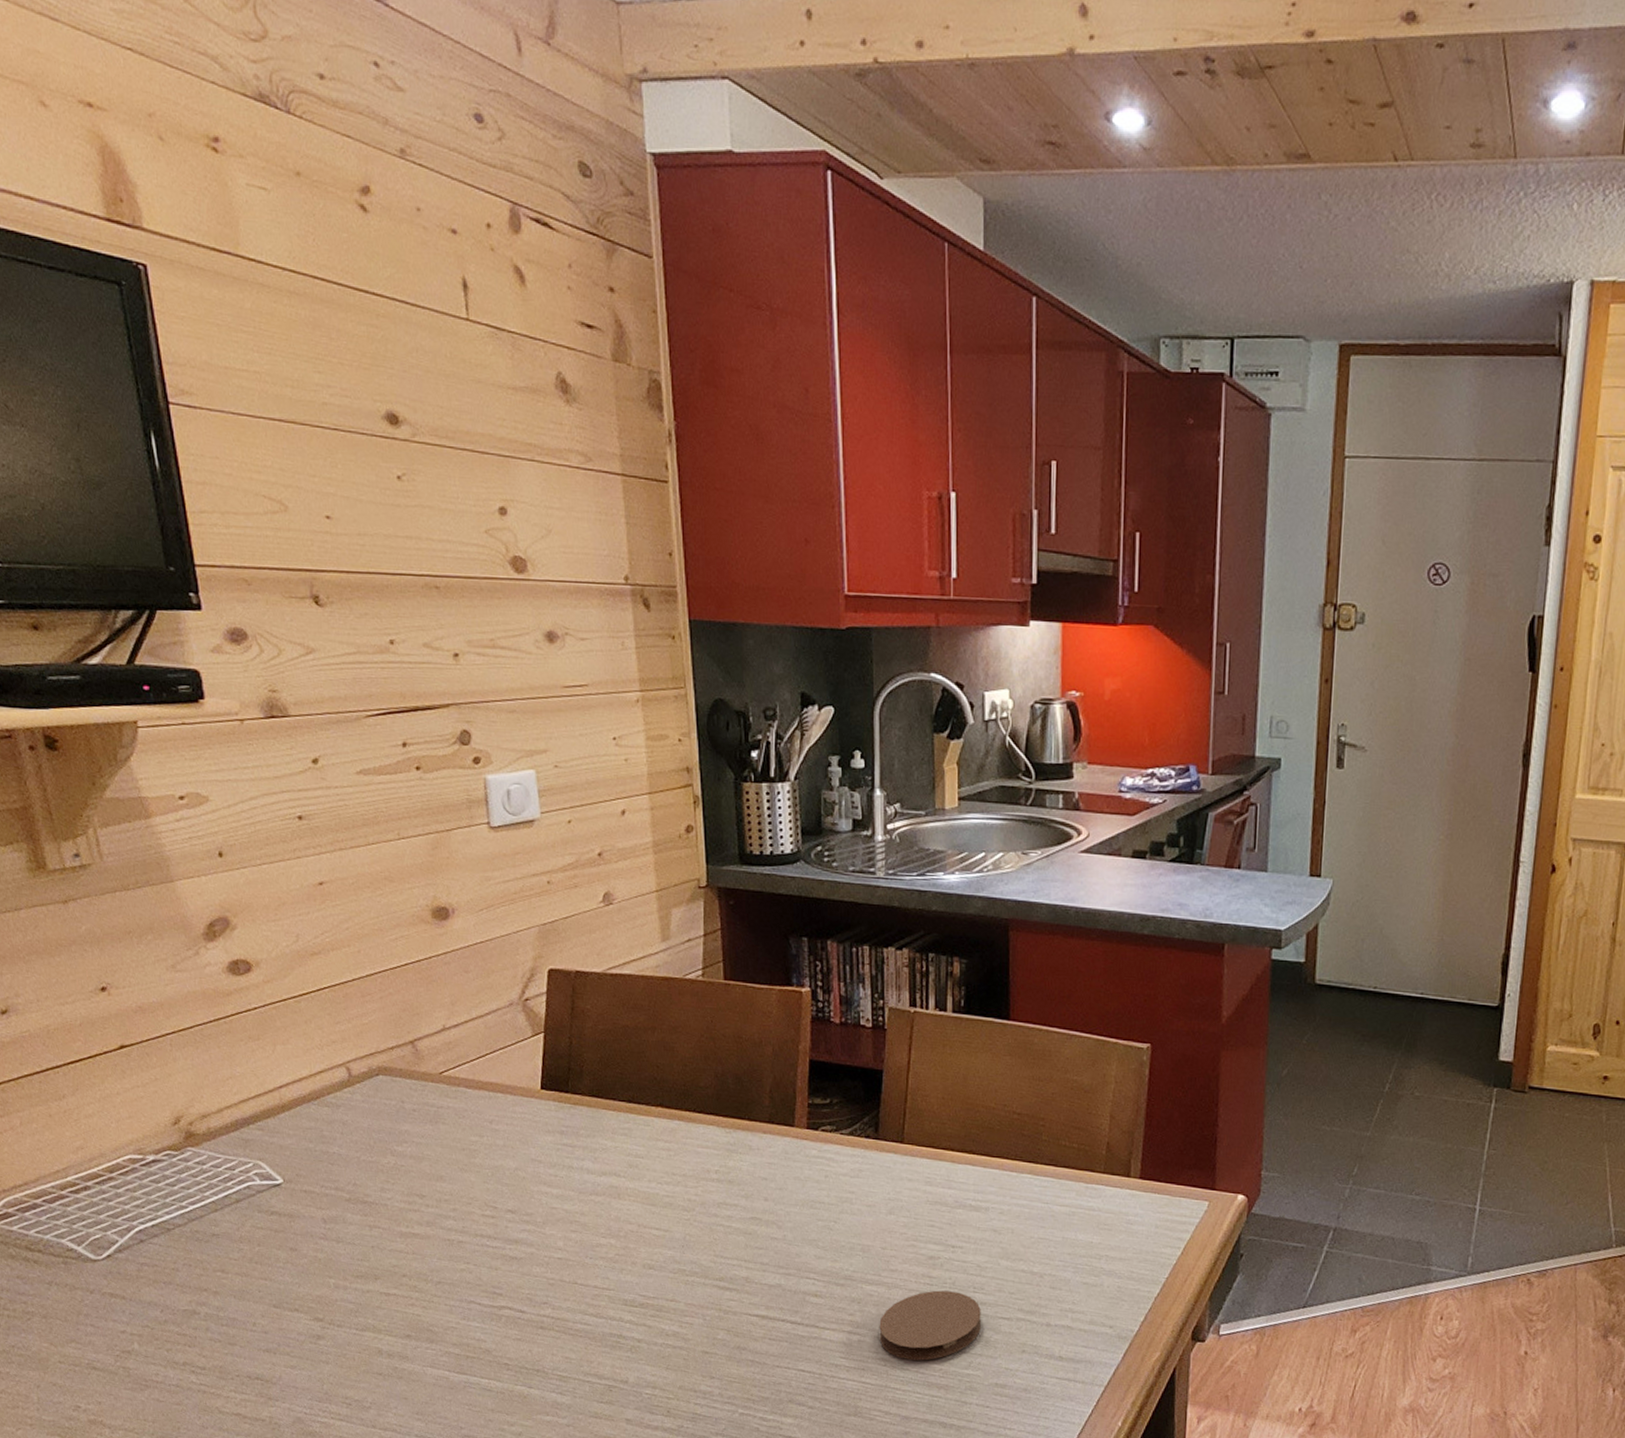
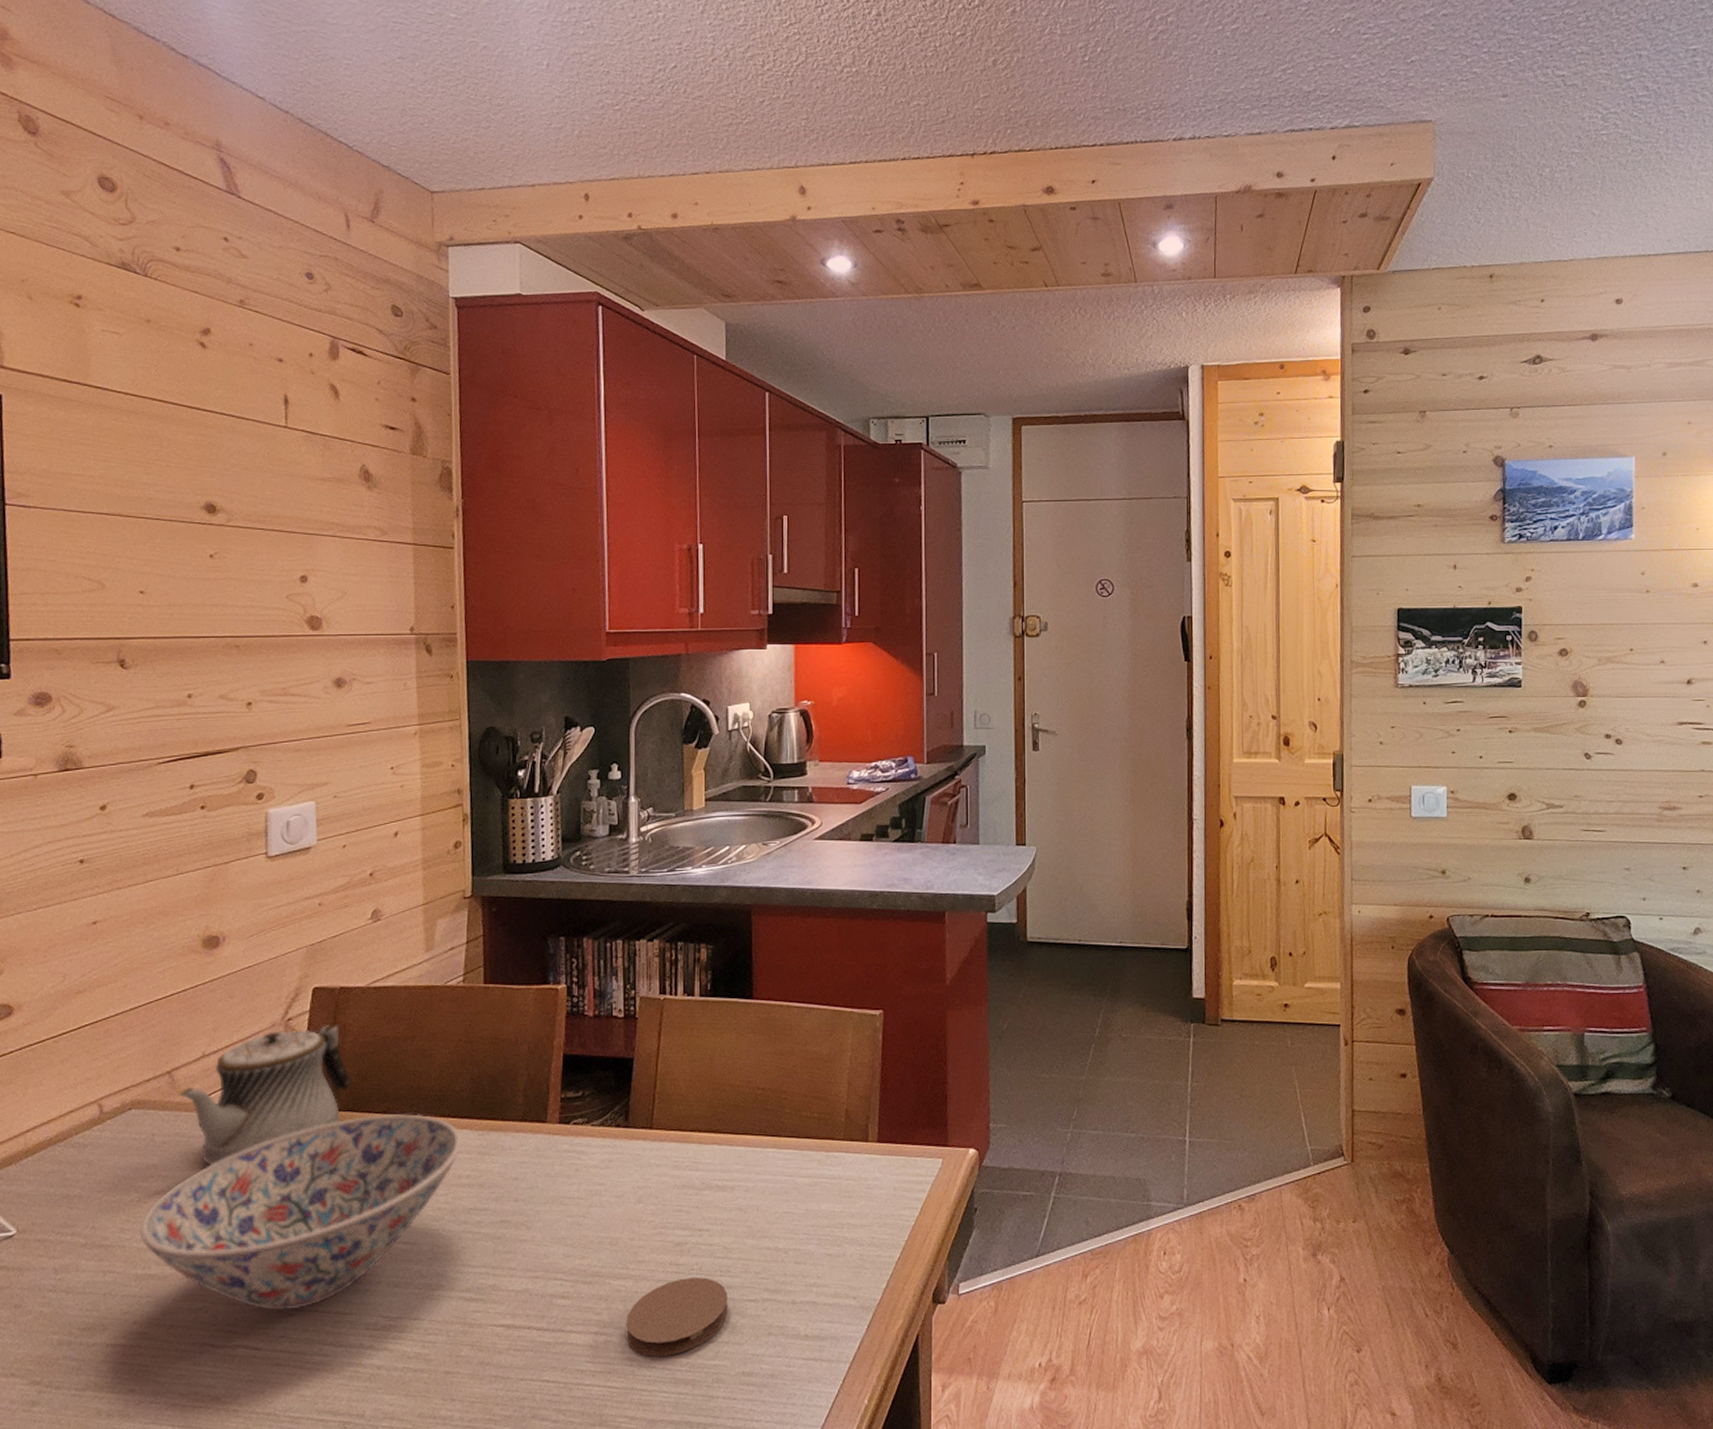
bowl: none [399,1103,708,1280] -> present [140,1114,461,1311]
teapot: none [421,1008,594,1137] -> present [176,1025,352,1165]

